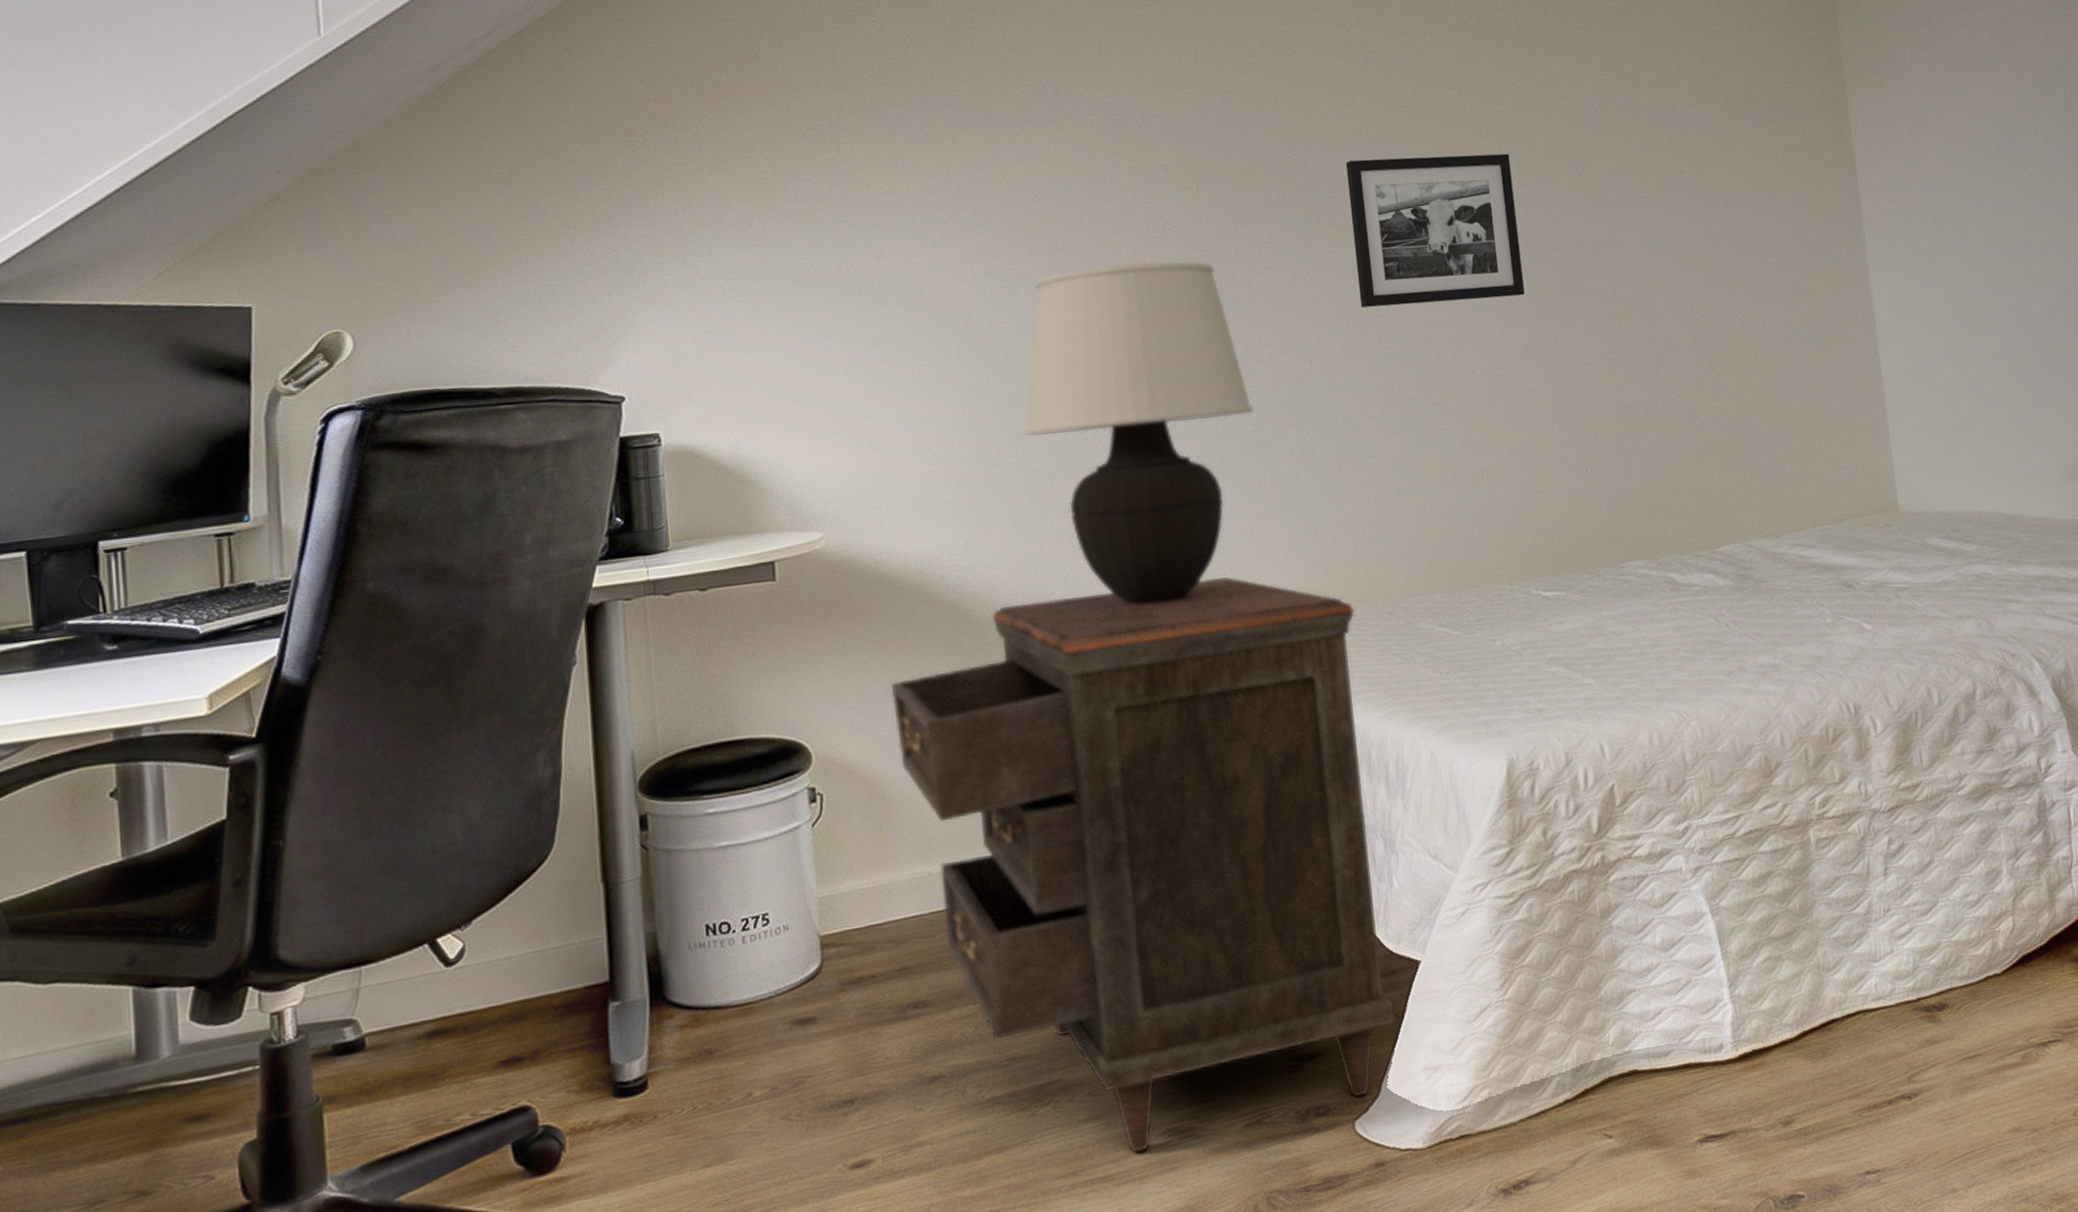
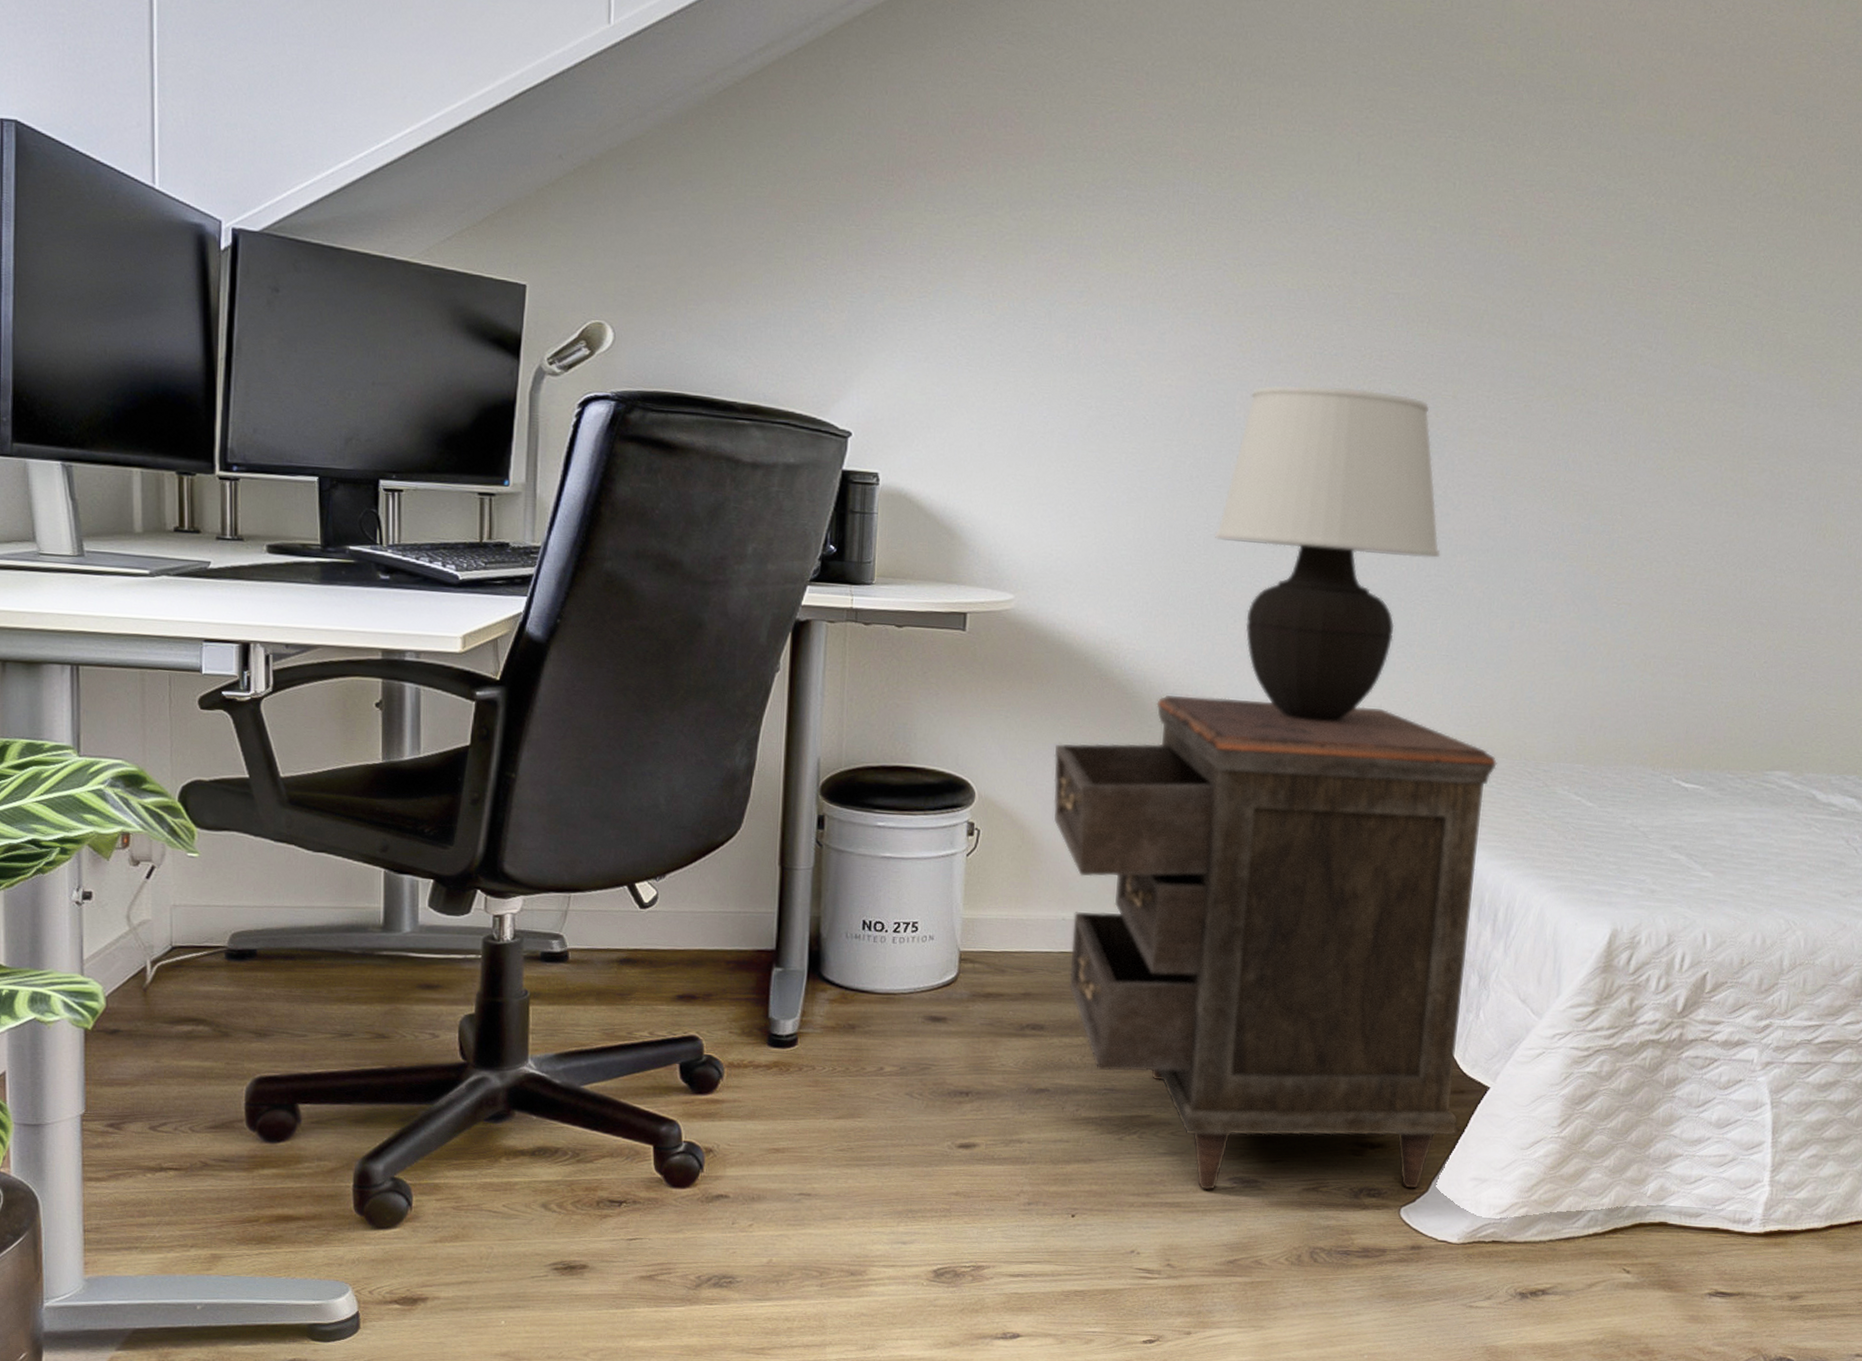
picture frame: present [1345,153,1525,308] -> none [1566,321,1754,491]

